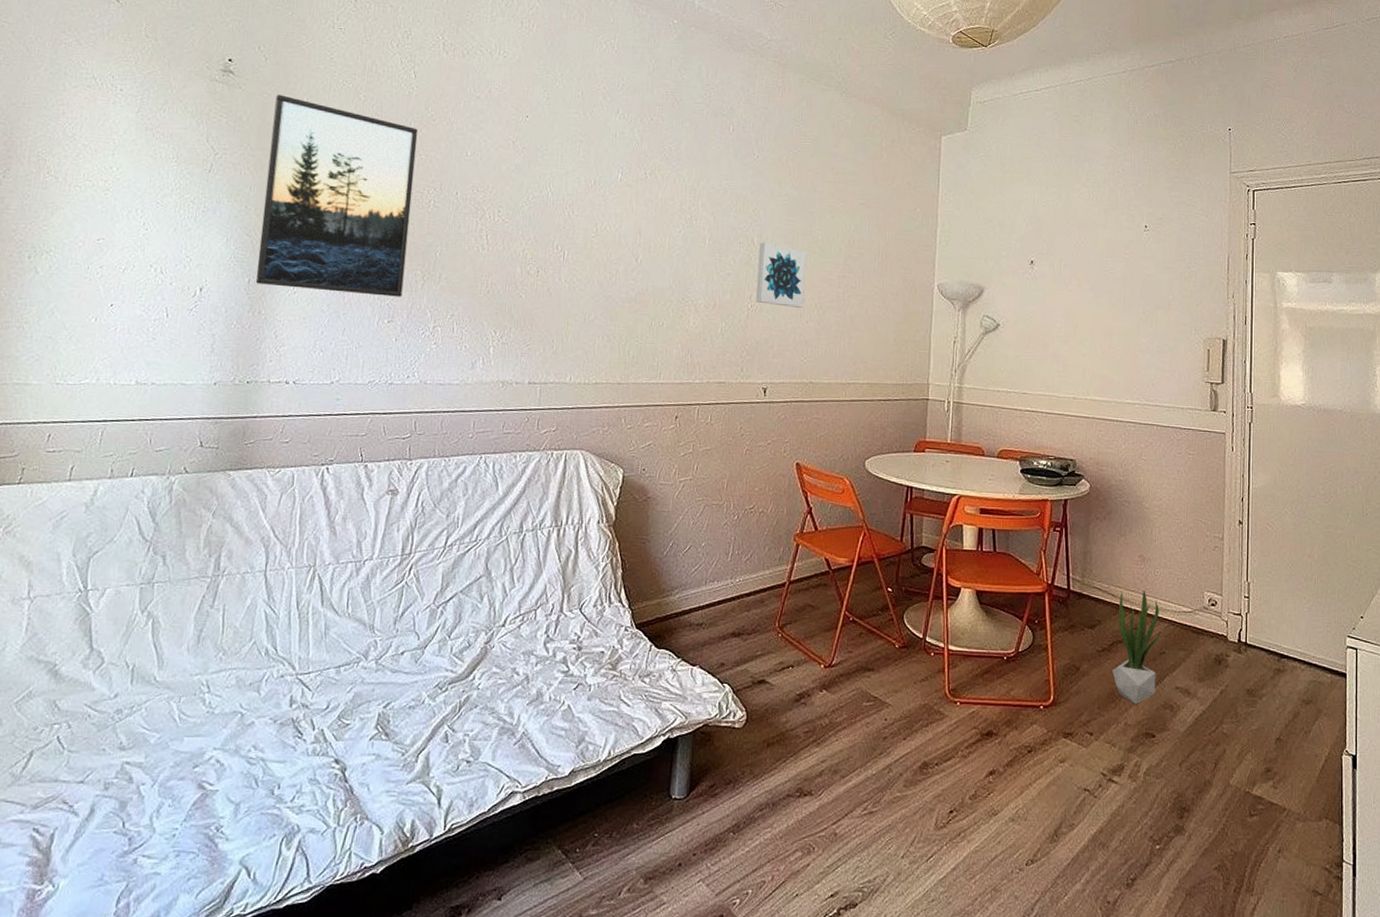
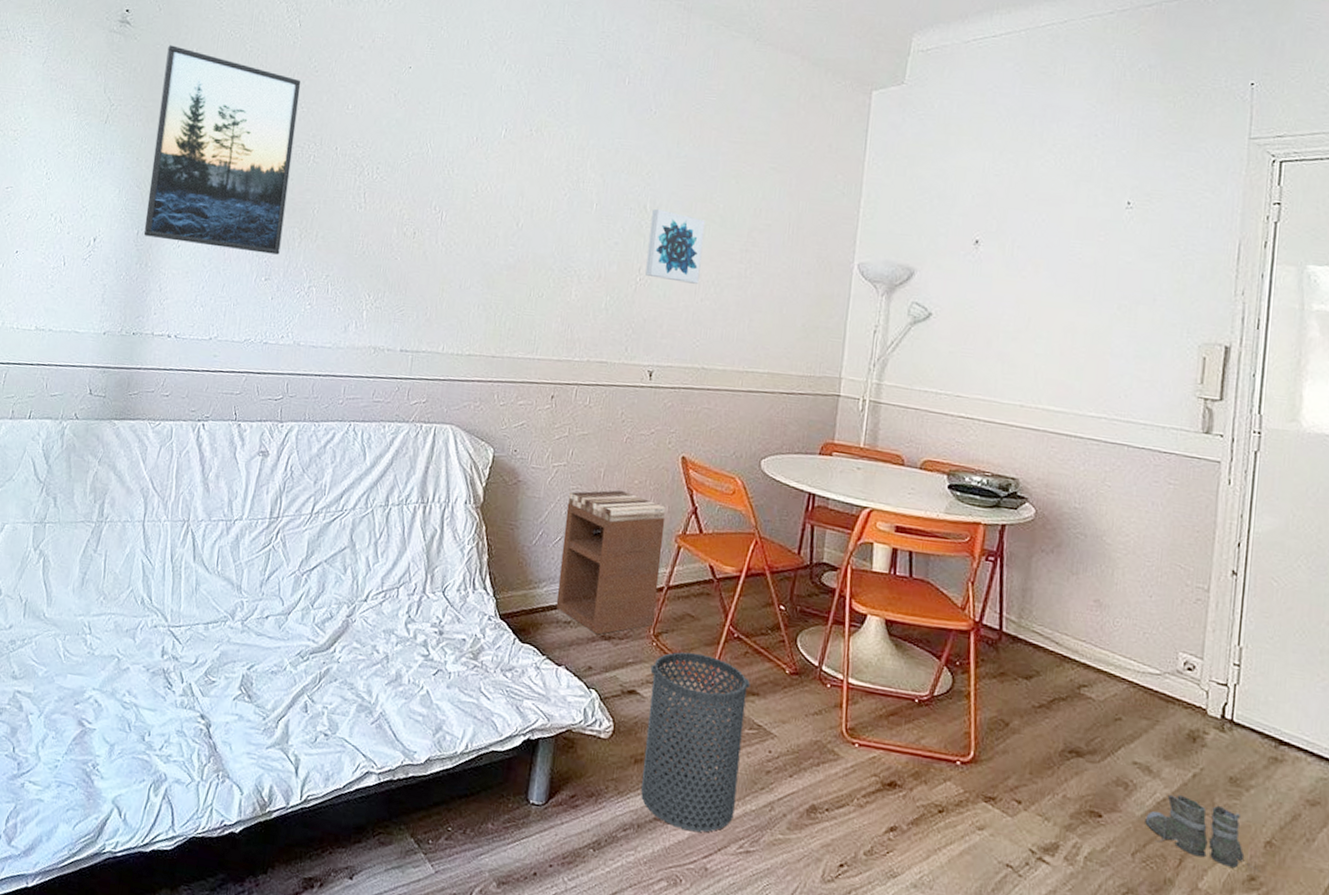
nightstand: none [688,498,784,633] -> present [555,490,666,635]
trash can: none [773,639,866,801] -> present [640,651,751,832]
potted plant: present [1112,589,1161,704] -> none [1051,641,1117,775]
boots: none [1188,710,1273,764] -> present [1145,794,1259,872]

